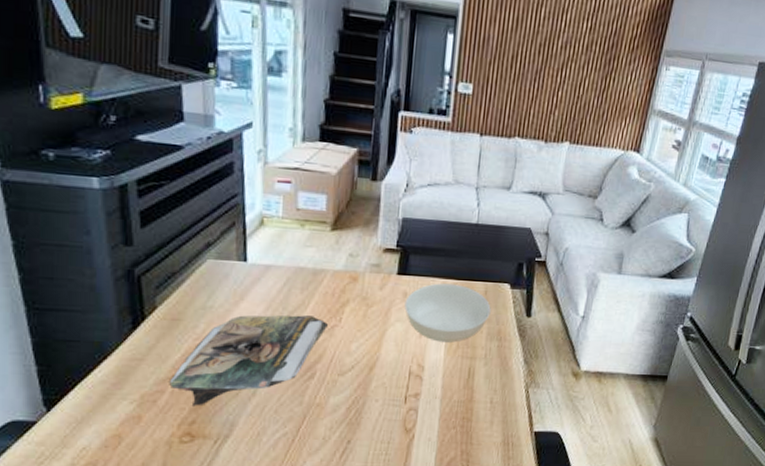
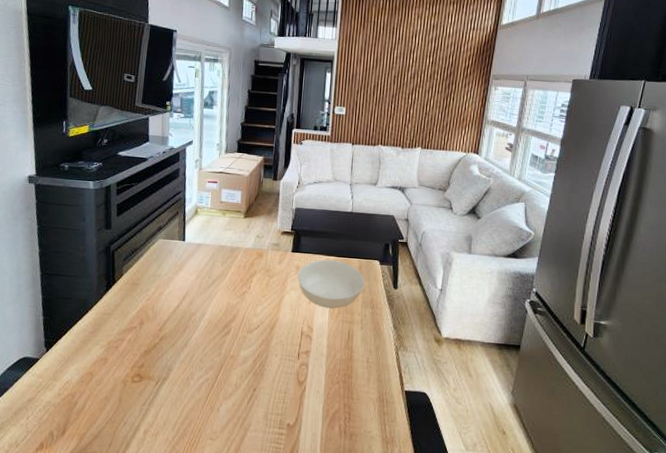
magazine: present [169,315,329,406] -> none [128,282,241,353]

